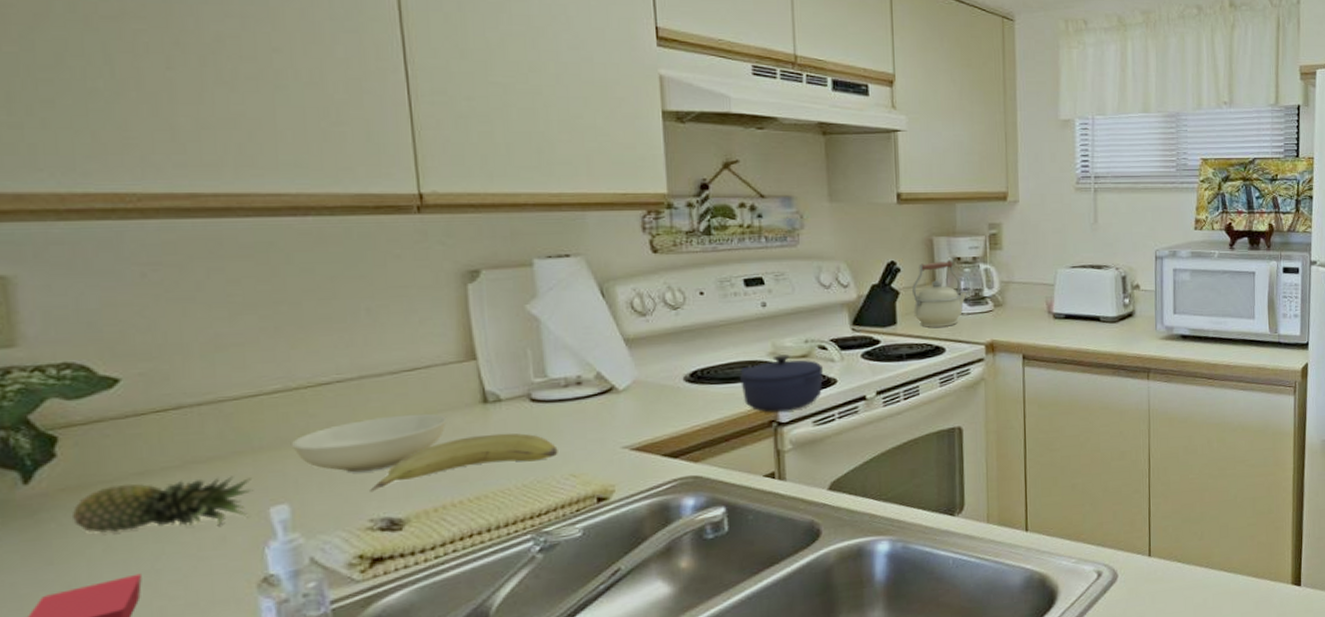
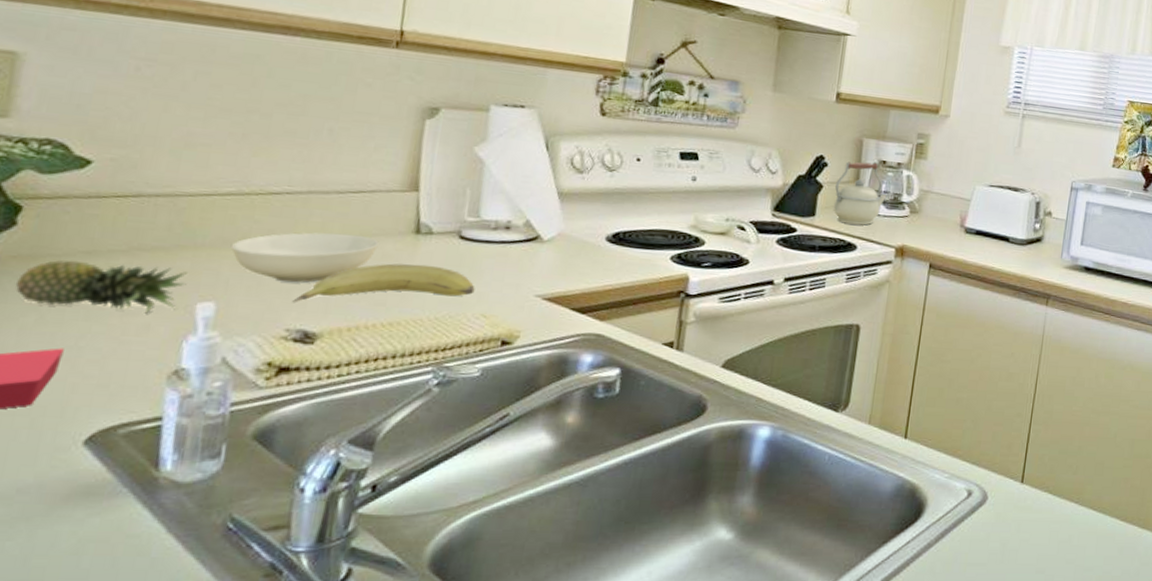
cooking pot: present [739,354,823,412] -> none [657,228,738,284]

